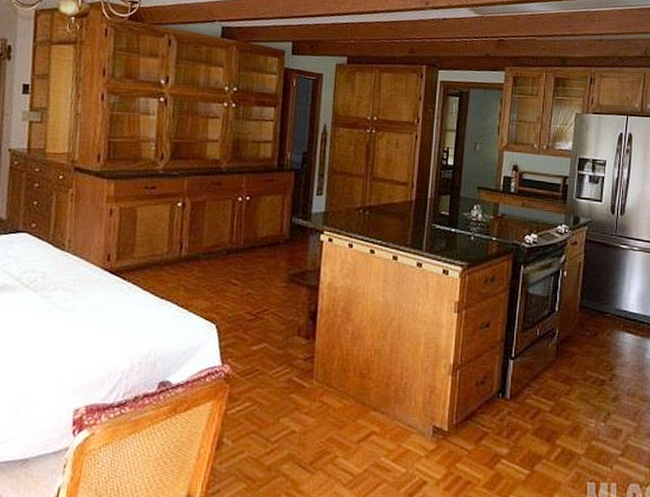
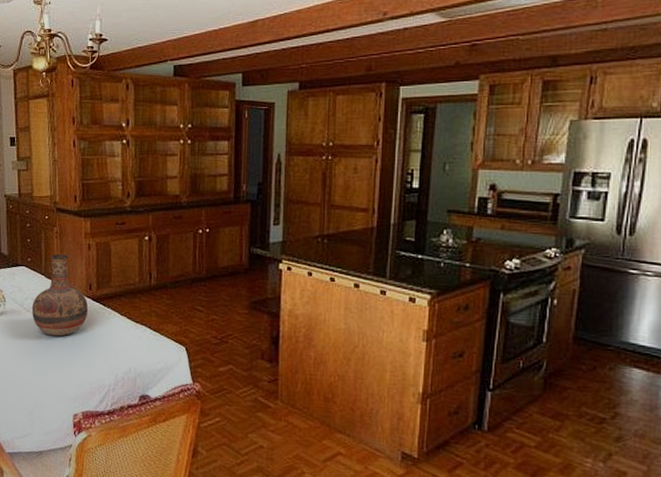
vase: none [31,219,104,316] -> present [32,254,89,337]

